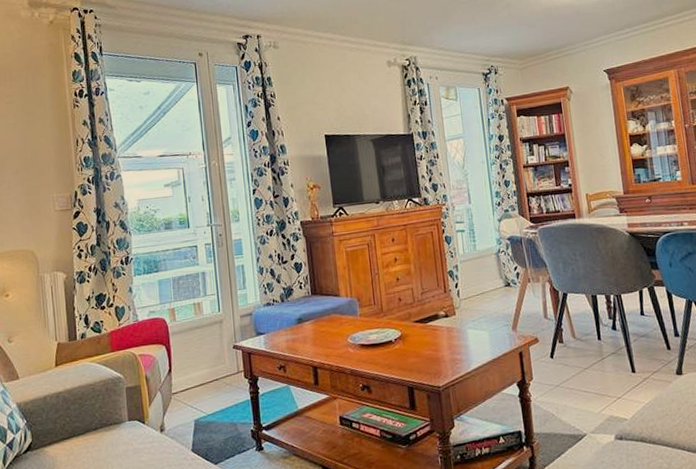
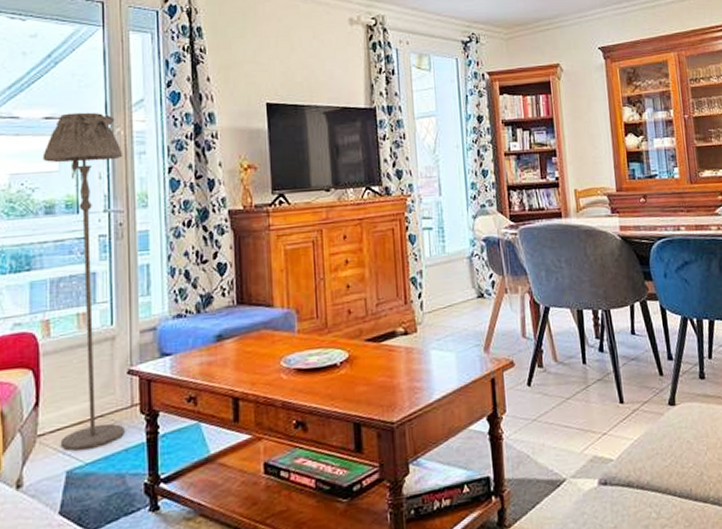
floor lamp: none [160,149,234,406] -> present [42,112,124,452]

